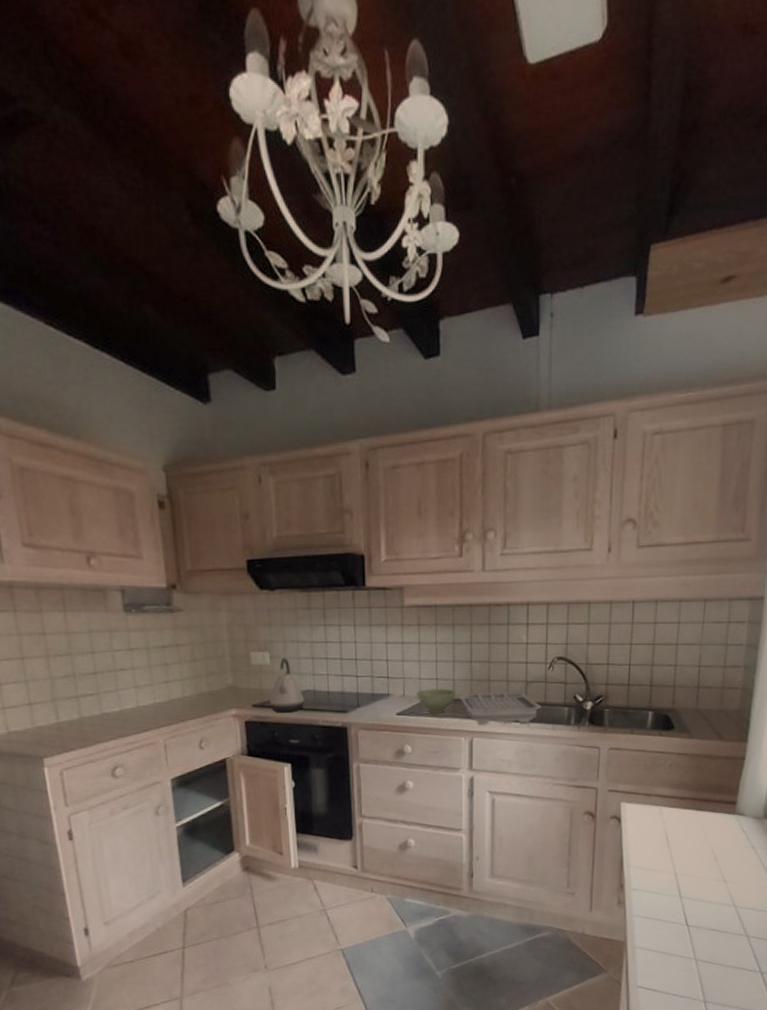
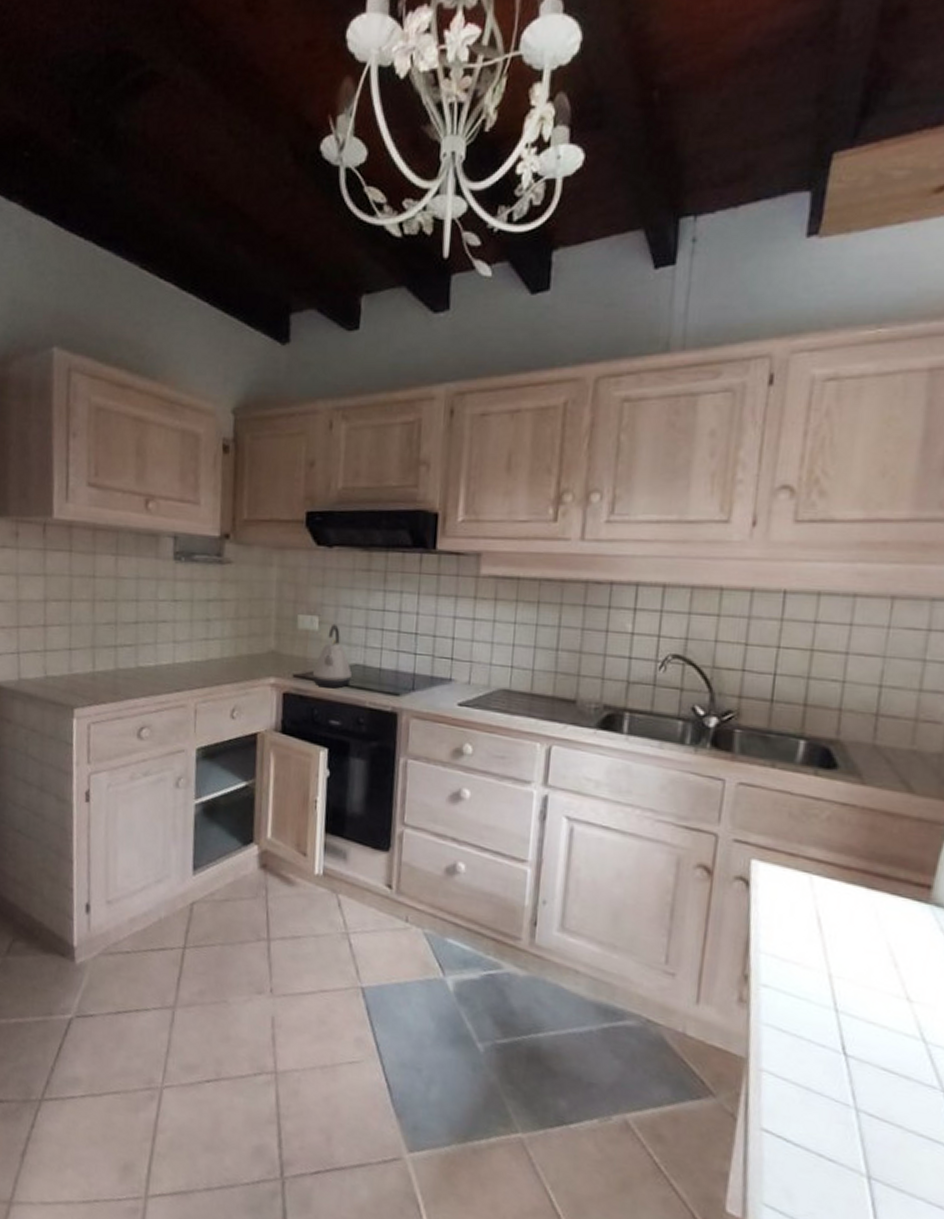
bowl: present [417,689,457,713] -> none [485,677,536,710]
dish rack: present [458,692,541,725] -> none [537,688,646,736]

